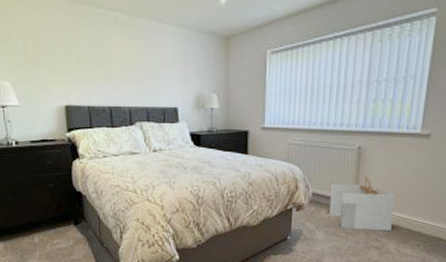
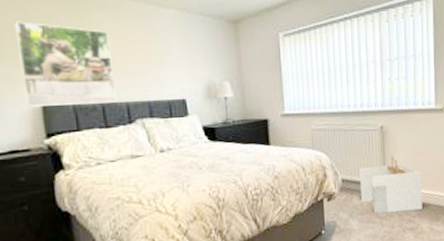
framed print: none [47,34,122,107] -> present [14,21,117,107]

